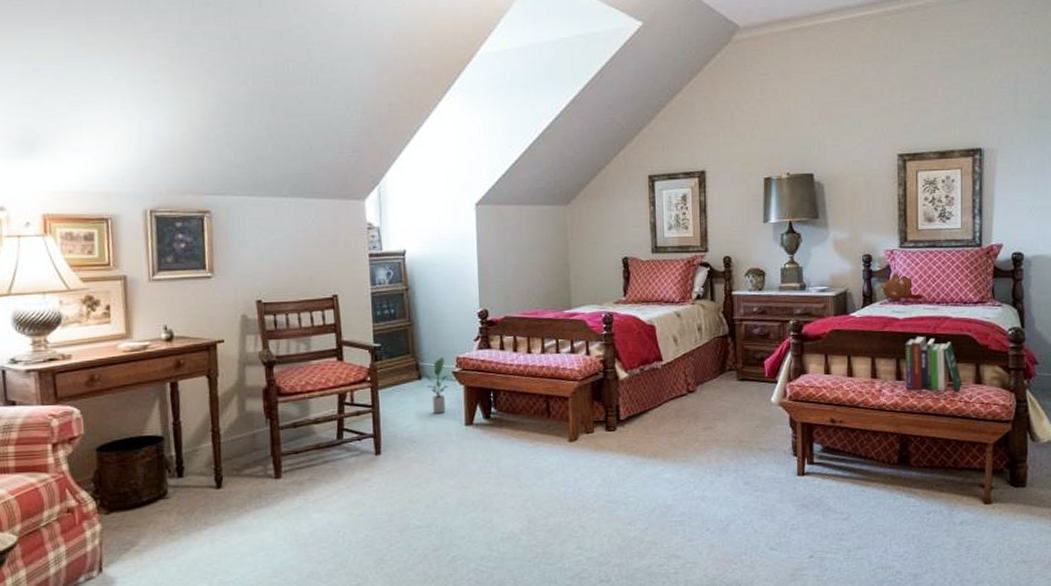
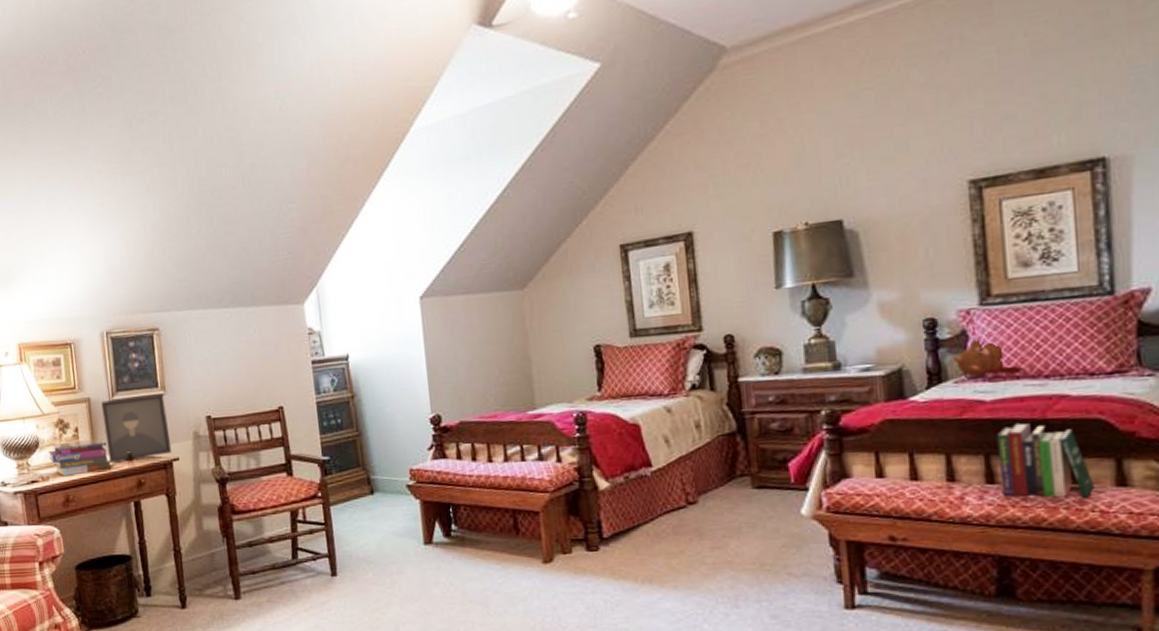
books: none [72,318,146,355] -> present [48,439,111,477]
picture frame: none [139,276,217,342] -> present [101,394,172,462]
potted plant: present [423,357,450,414] -> none [376,469,405,531]

